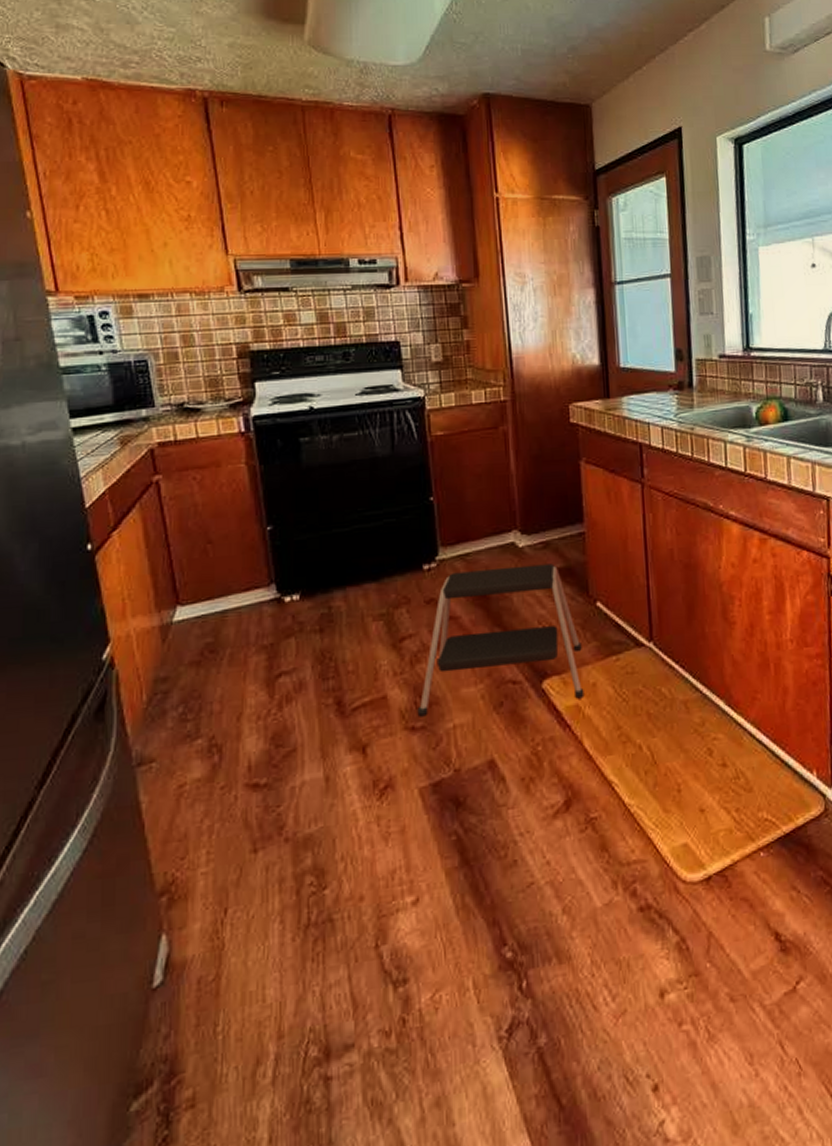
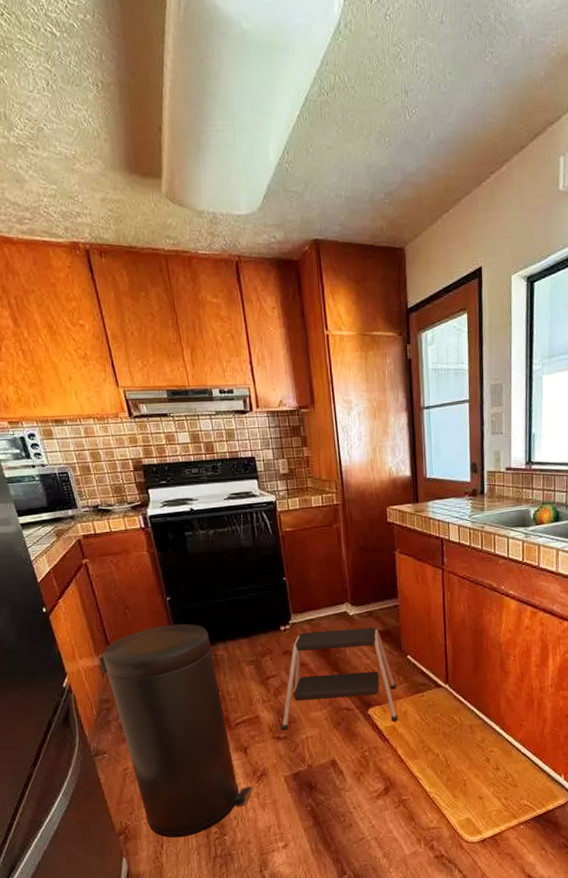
pedal bin: none [161,563,372,897] -> present [99,623,253,838]

